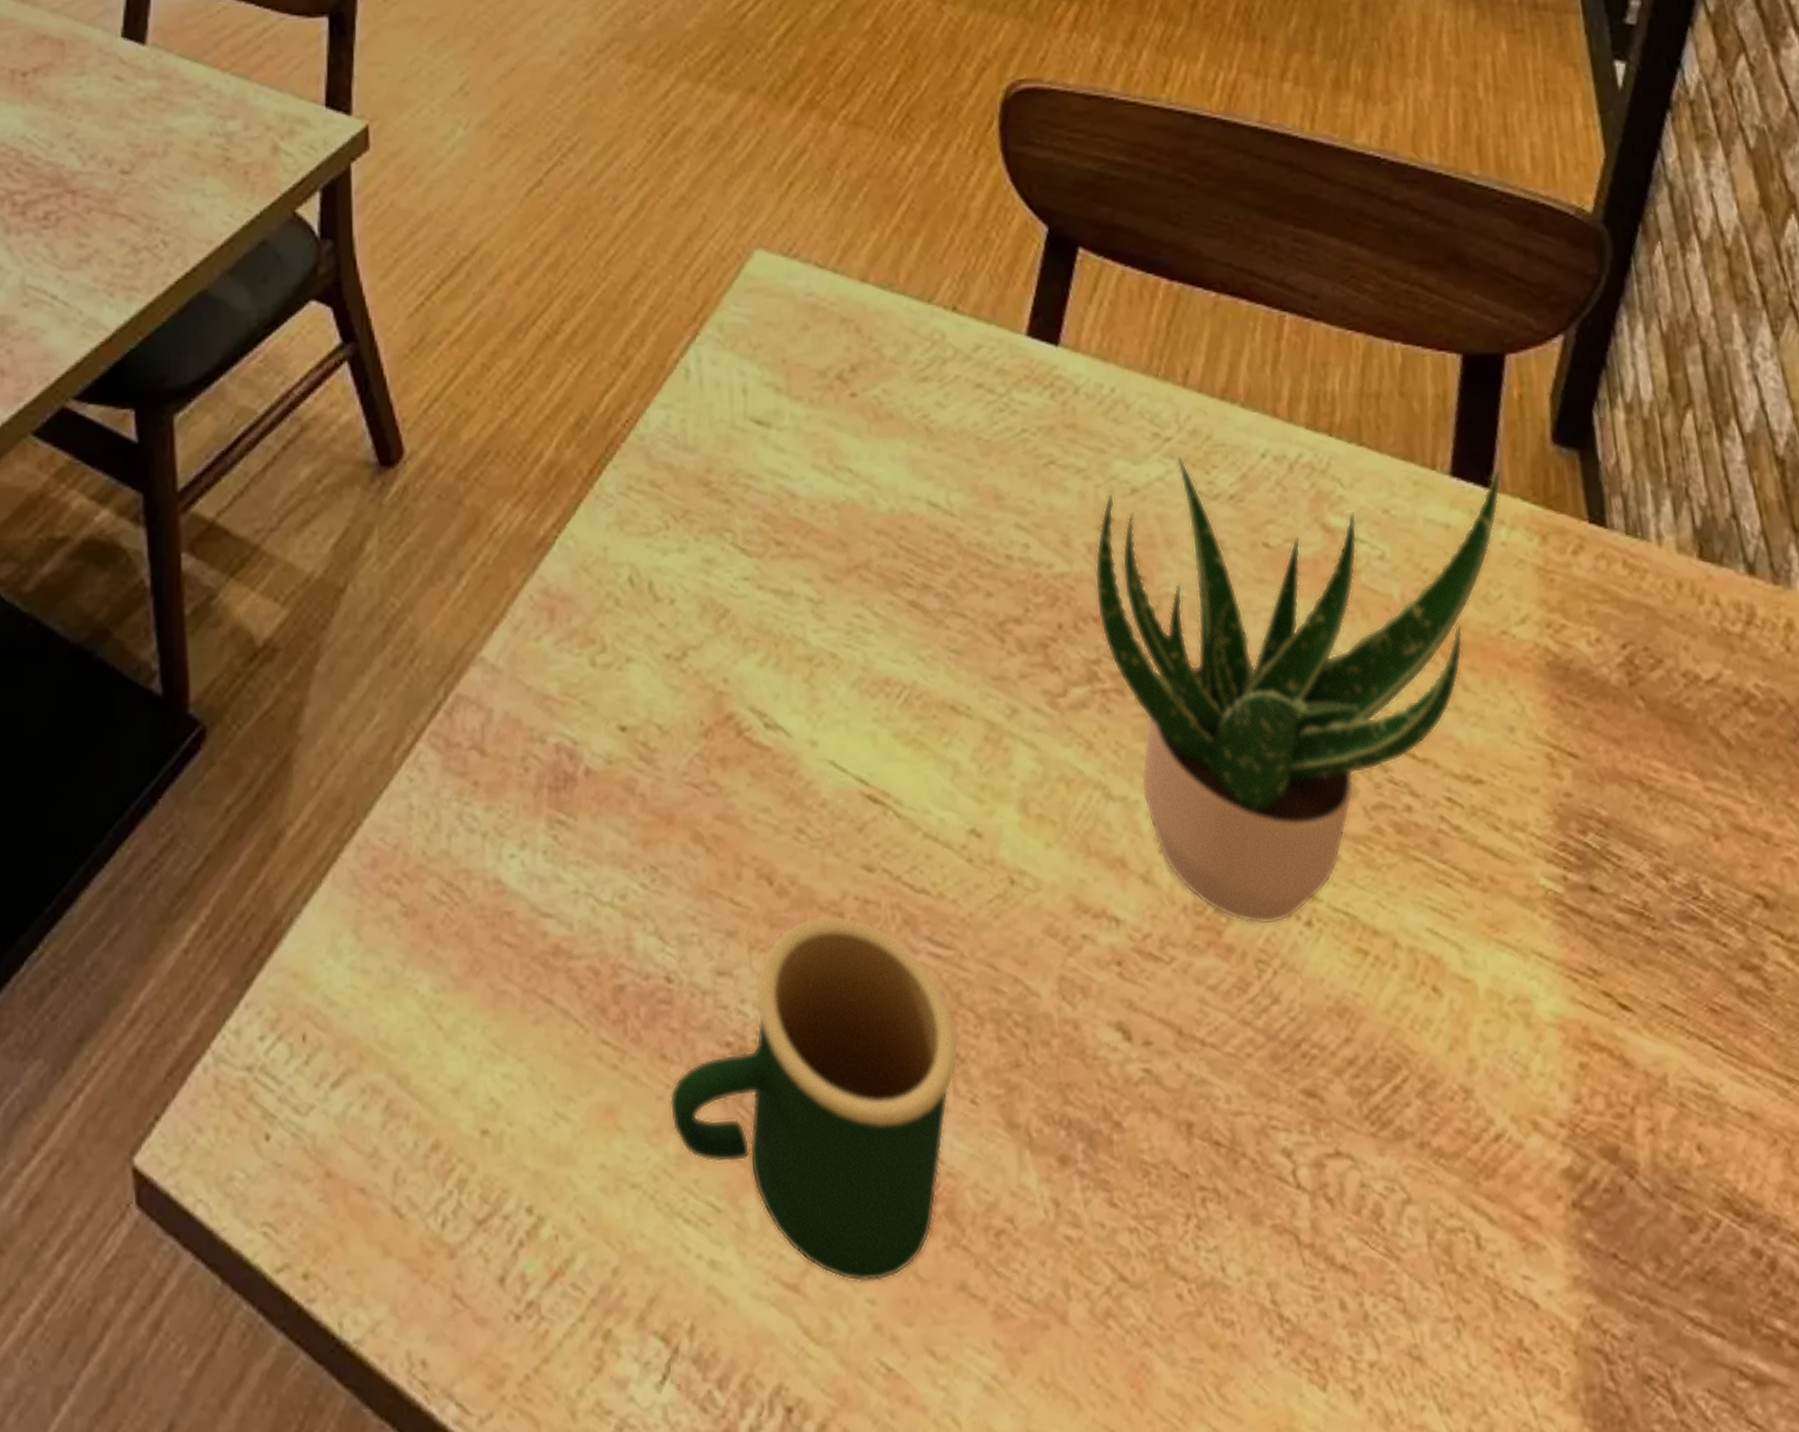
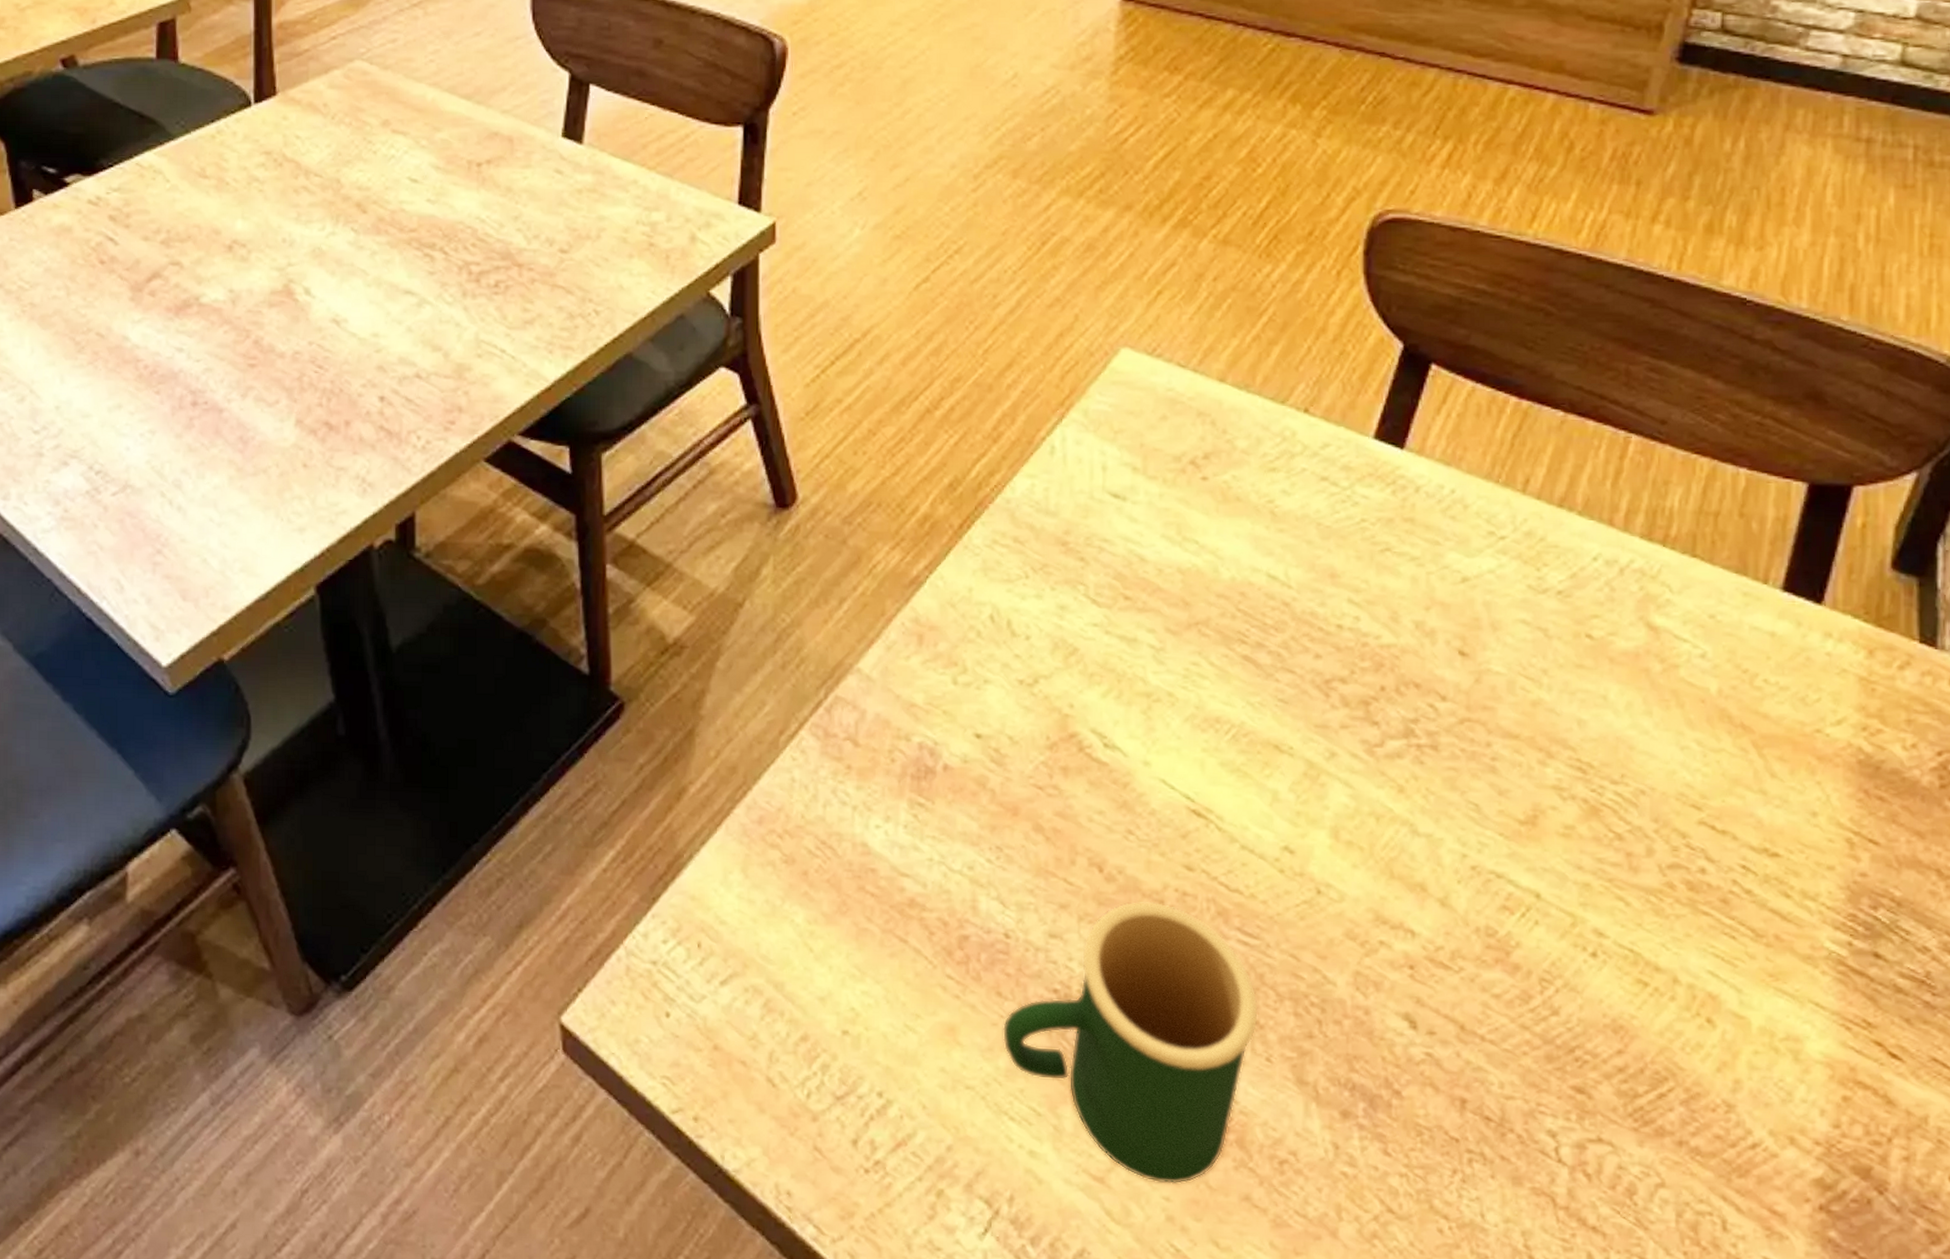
potted plant: present [1094,457,1502,925] -> none [1419,554,1835,951]

